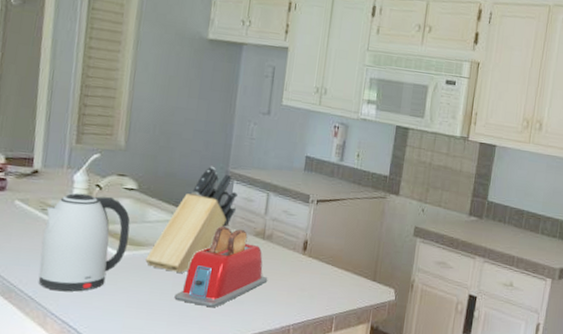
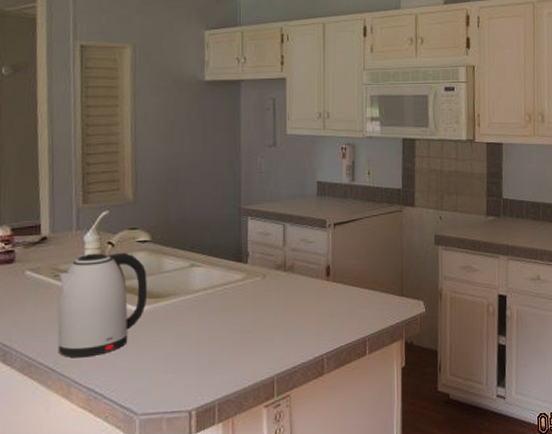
knife block: present [145,166,238,273] -> none [167,205,254,319]
toaster: present [174,225,268,308] -> none [201,264,295,350]

